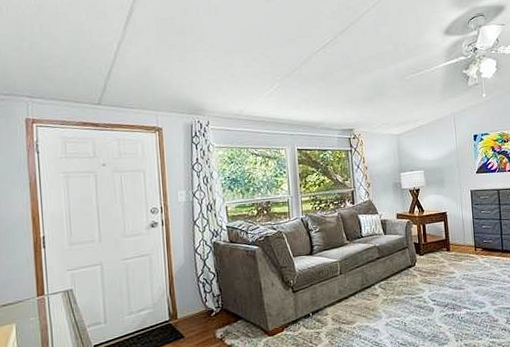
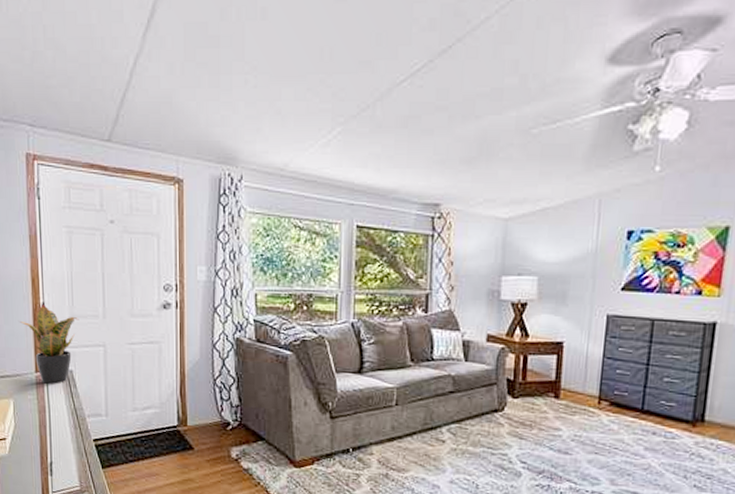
potted plant: none [21,238,78,305] -> present [19,304,79,384]

